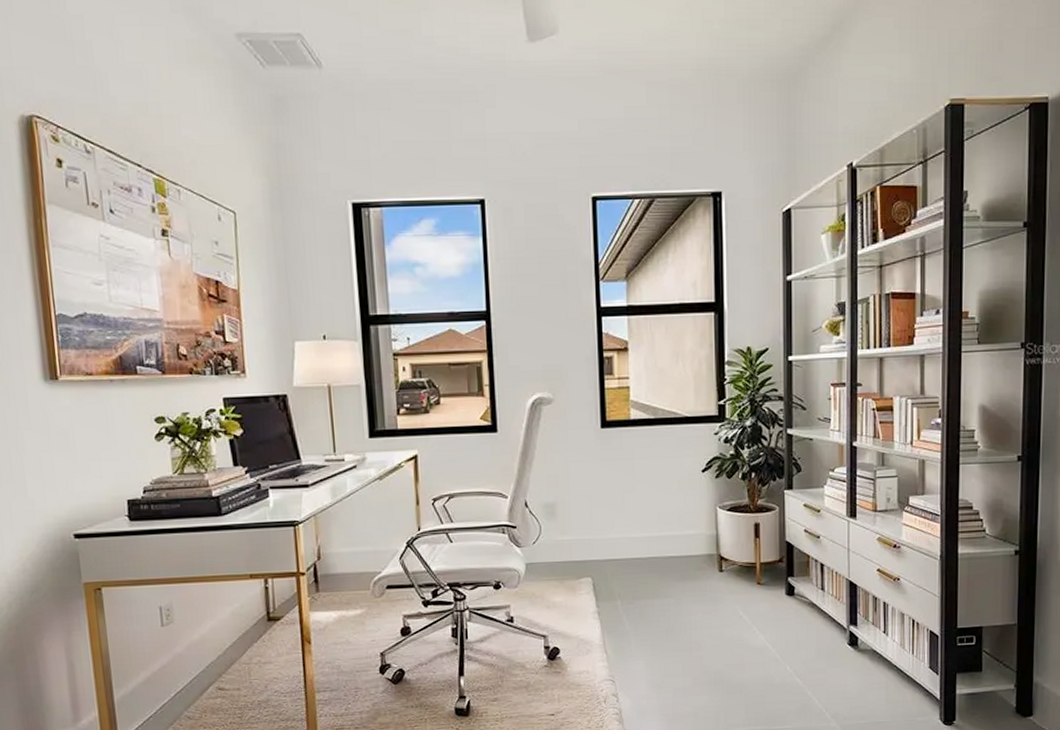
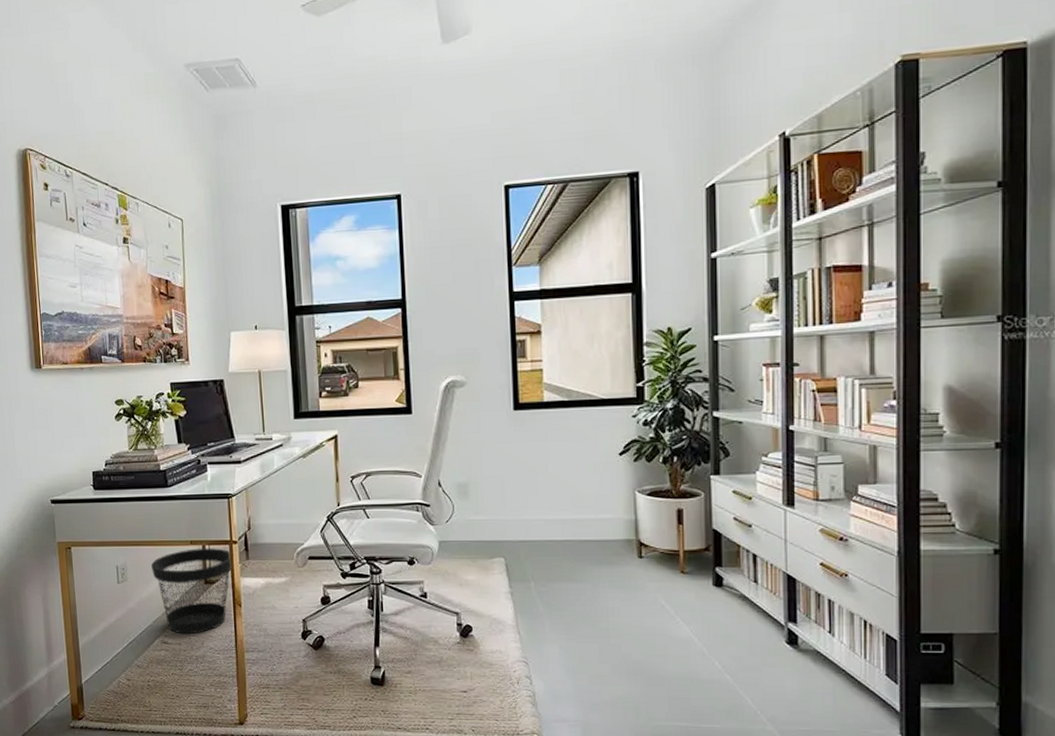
wastebasket: none [203,581,301,678] -> present [151,548,233,634]

